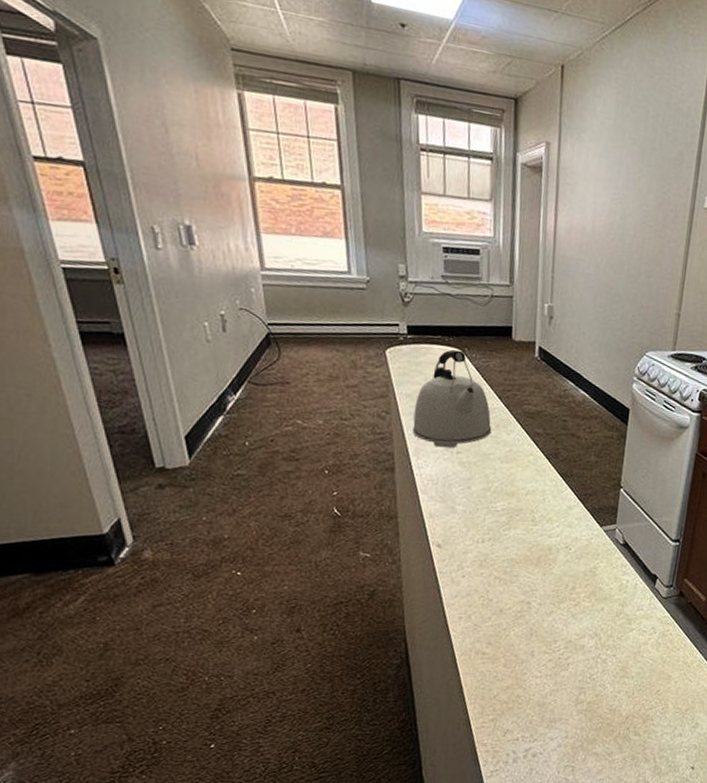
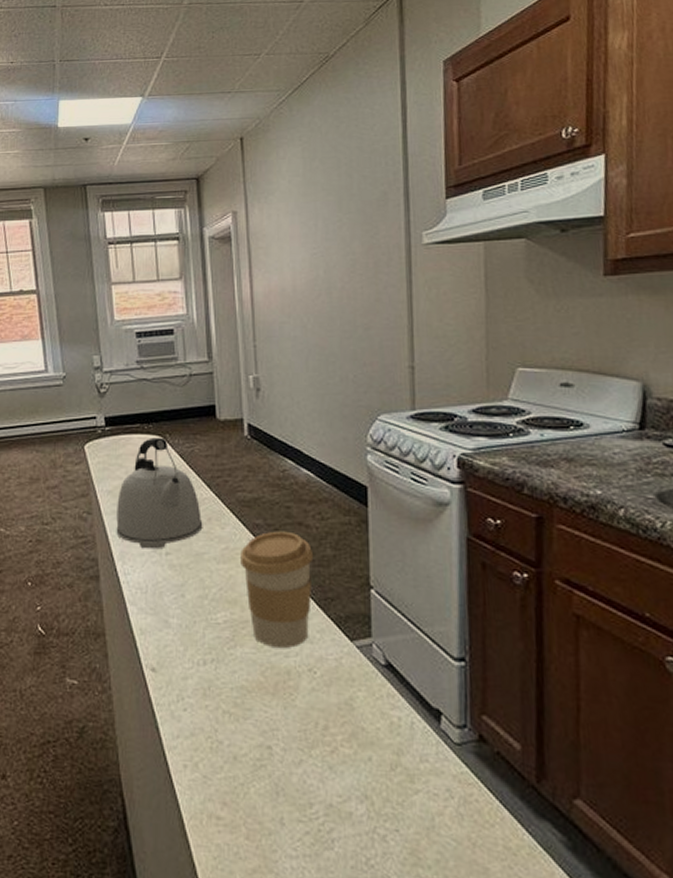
coffee cup: none [520,439,581,531] -> present [240,531,314,649]

